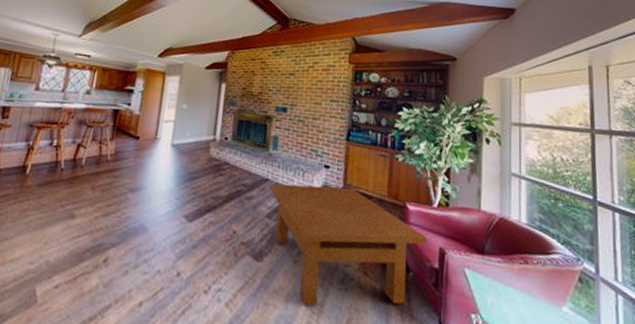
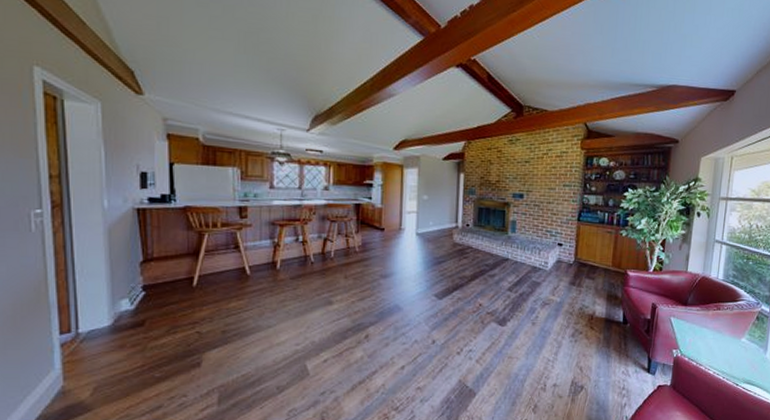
table: present [269,183,427,306] -> none [510,261,643,355]

